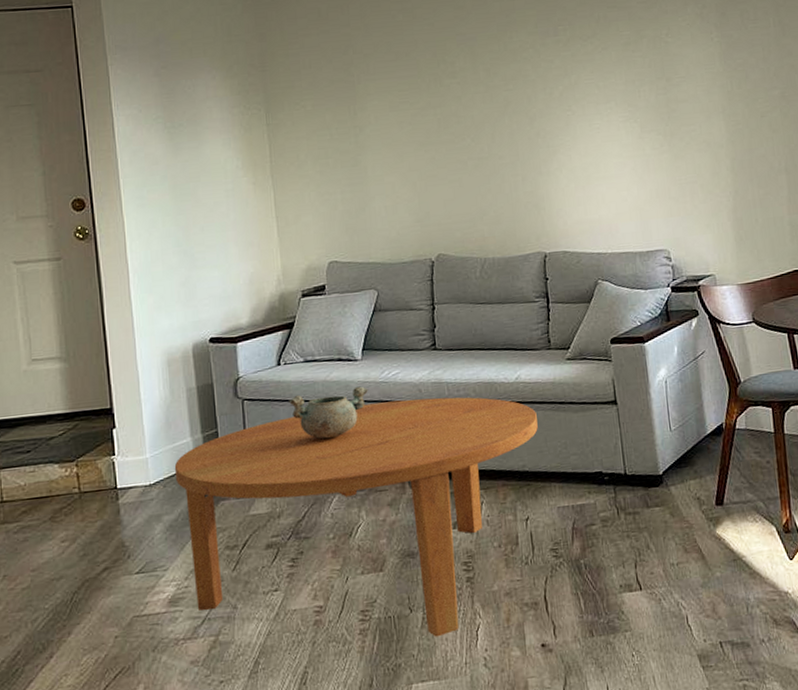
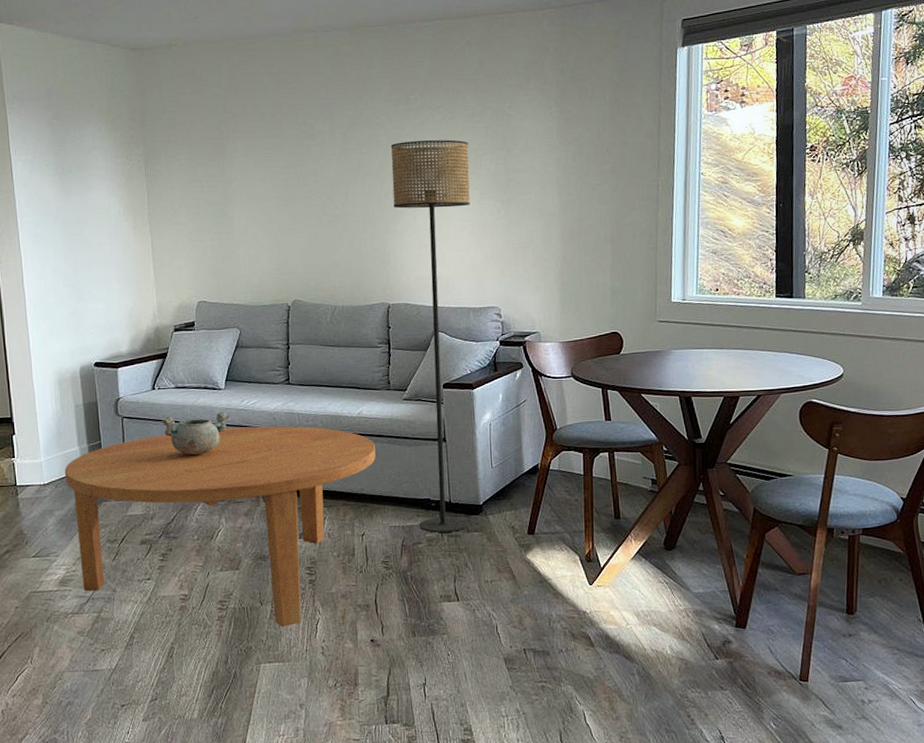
floor lamp: none [539,71,647,511] -> present [390,139,470,533]

